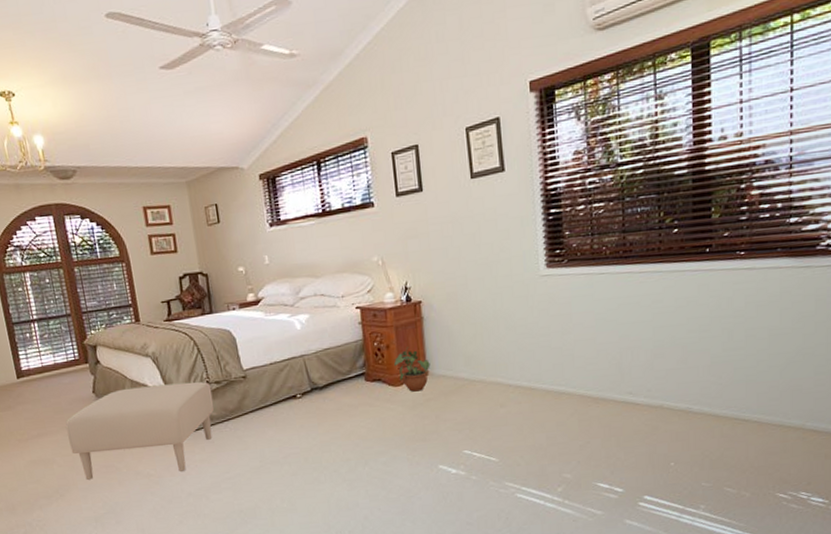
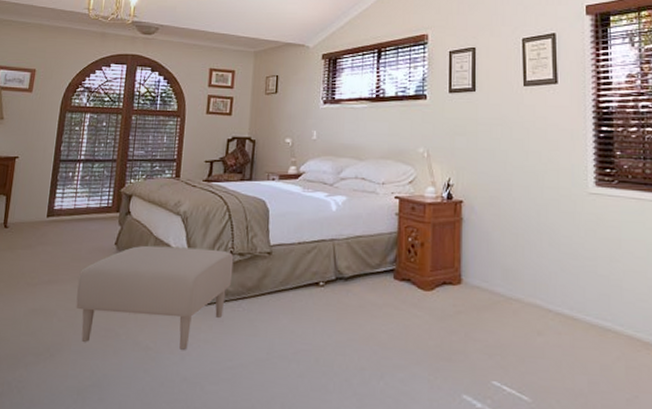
potted plant: present [394,347,430,392] -> none [427,248,465,301]

